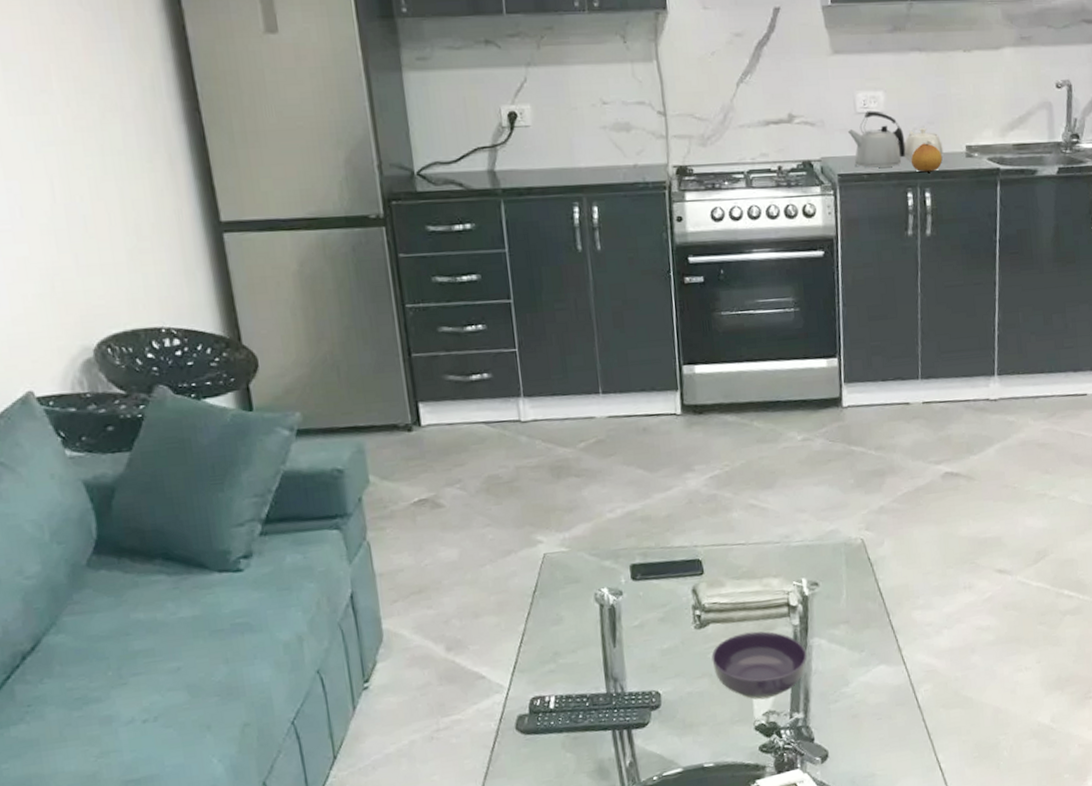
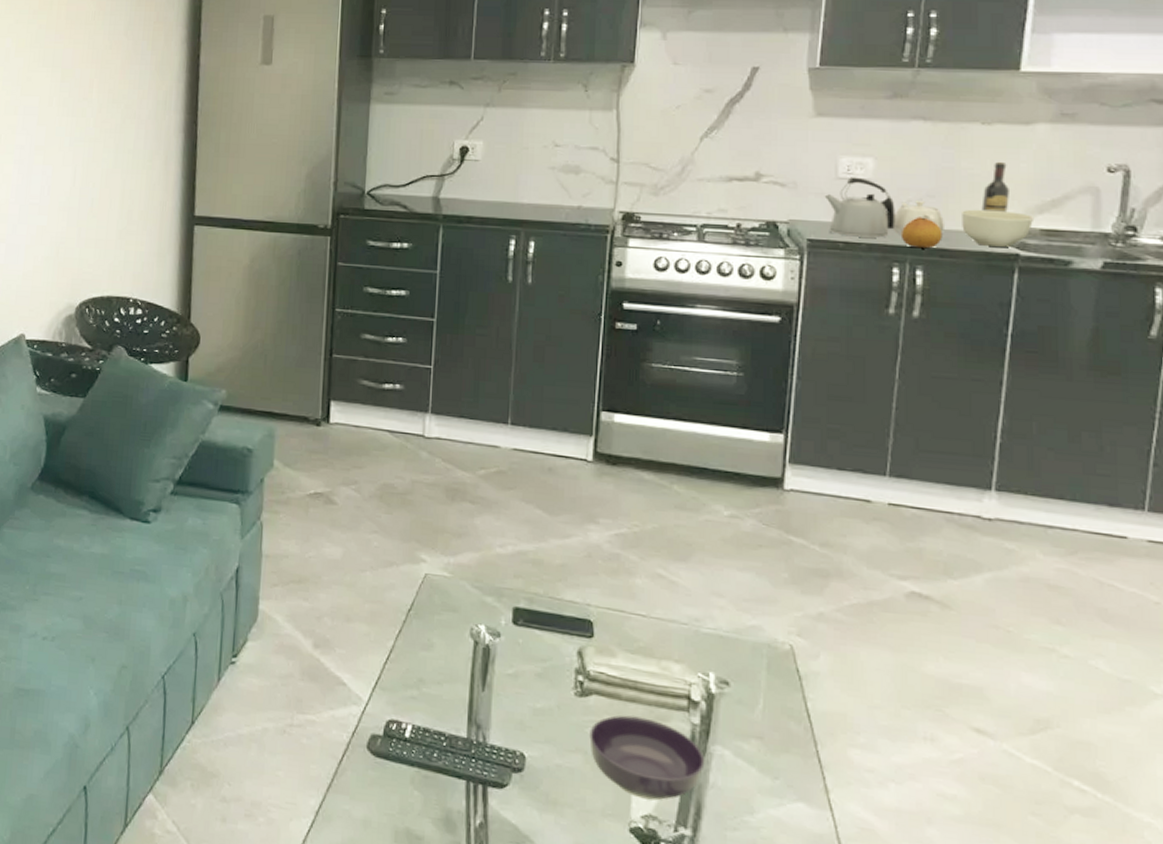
bowl: none [955,130,1008,164] -> present [962,209,1035,247]
wine bottle: none [969,85,989,133] -> present [981,161,1011,213]

